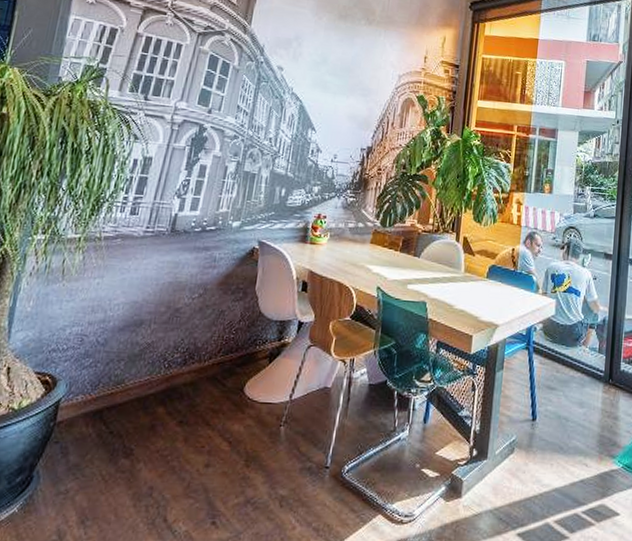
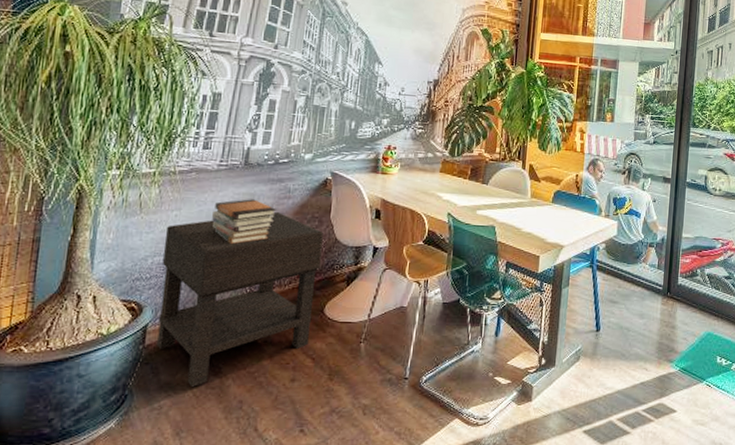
nightstand: none [68,282,248,470] -> present [157,212,324,387]
book stack: none [134,267,201,316] -> present [212,199,277,245]

